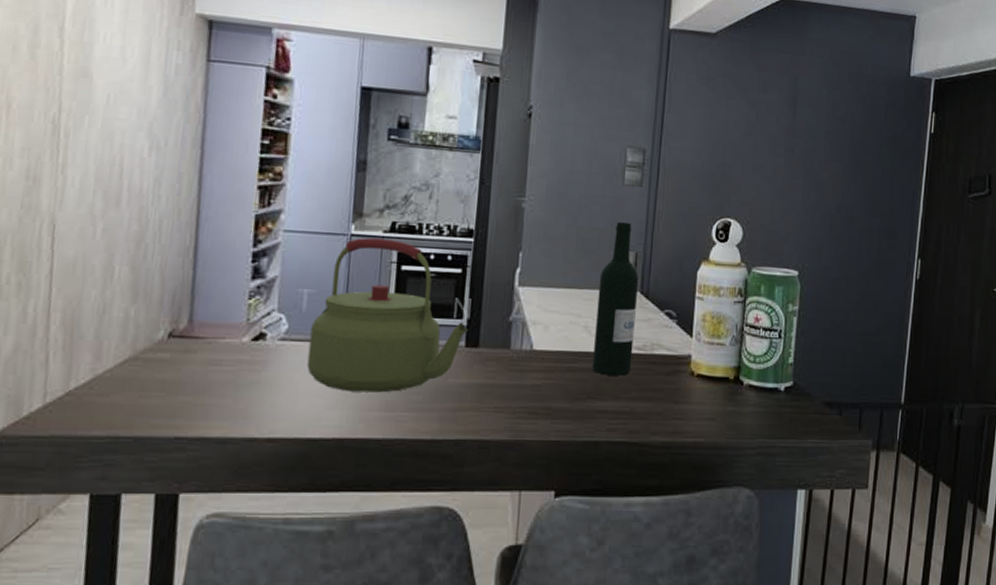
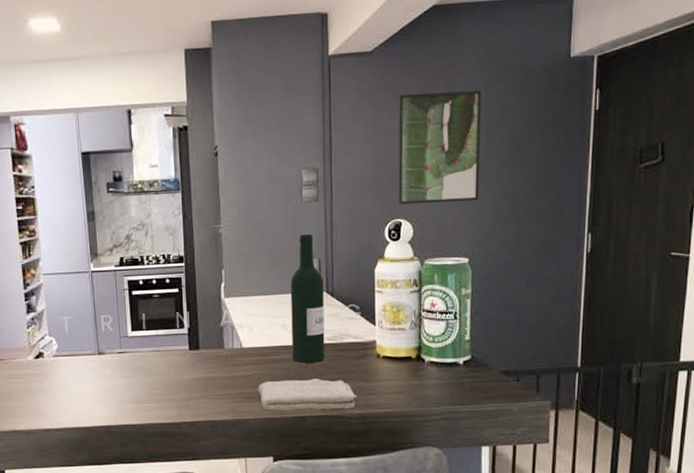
kettle: present [307,237,468,393] -> none [73,271,189,391]
washcloth: none [546,394,664,436] -> present [258,379,357,411]
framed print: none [729,84,824,210] -> present [397,90,482,205]

